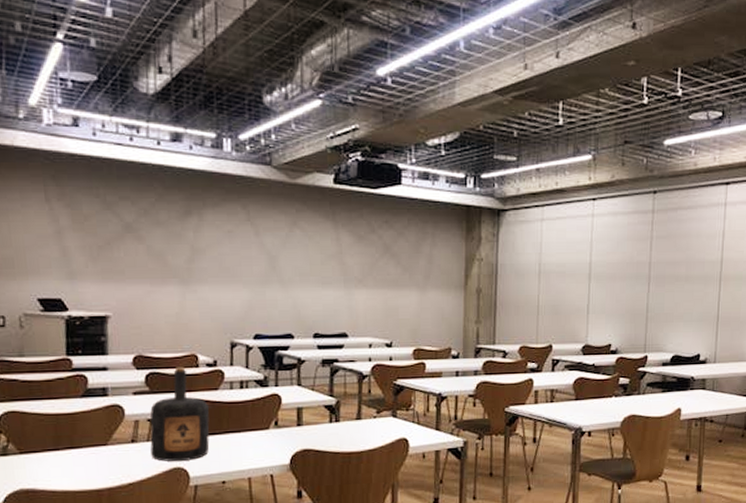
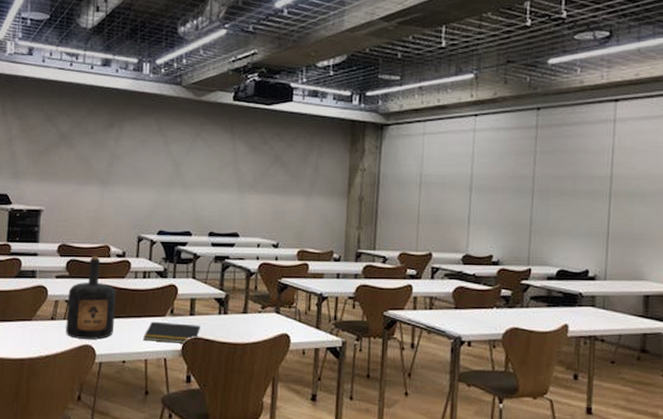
notepad: none [245,435,310,458] -> present [143,321,200,344]

